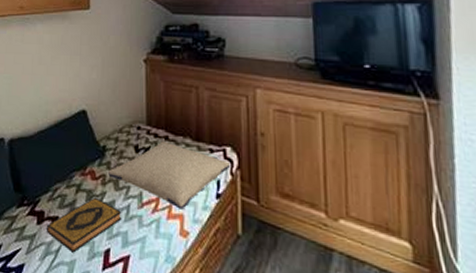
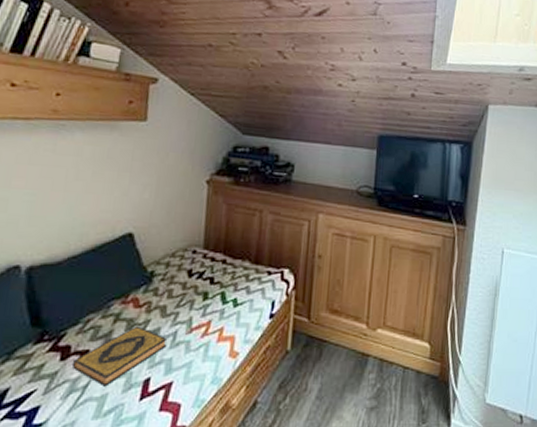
pillow: present [108,141,231,210] -> none [155,265,287,331]

